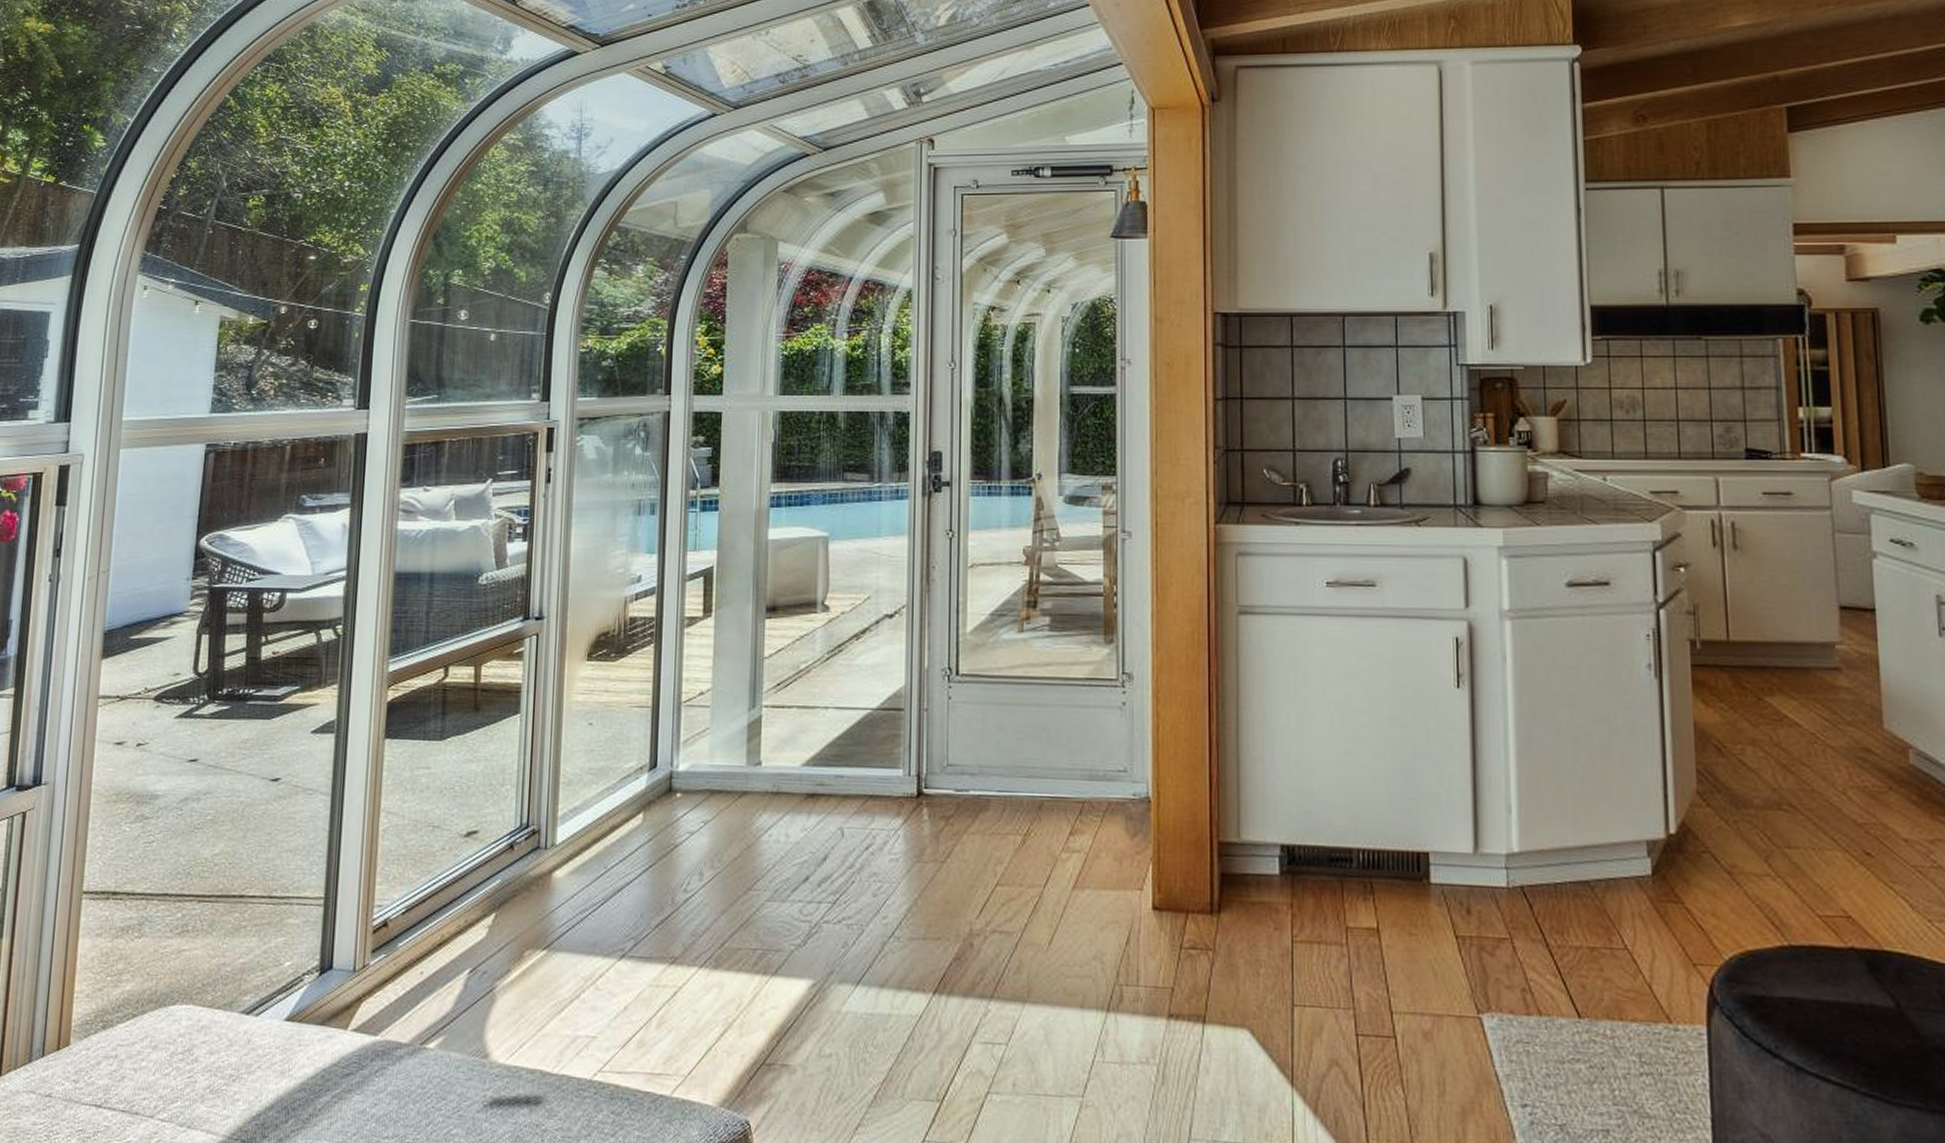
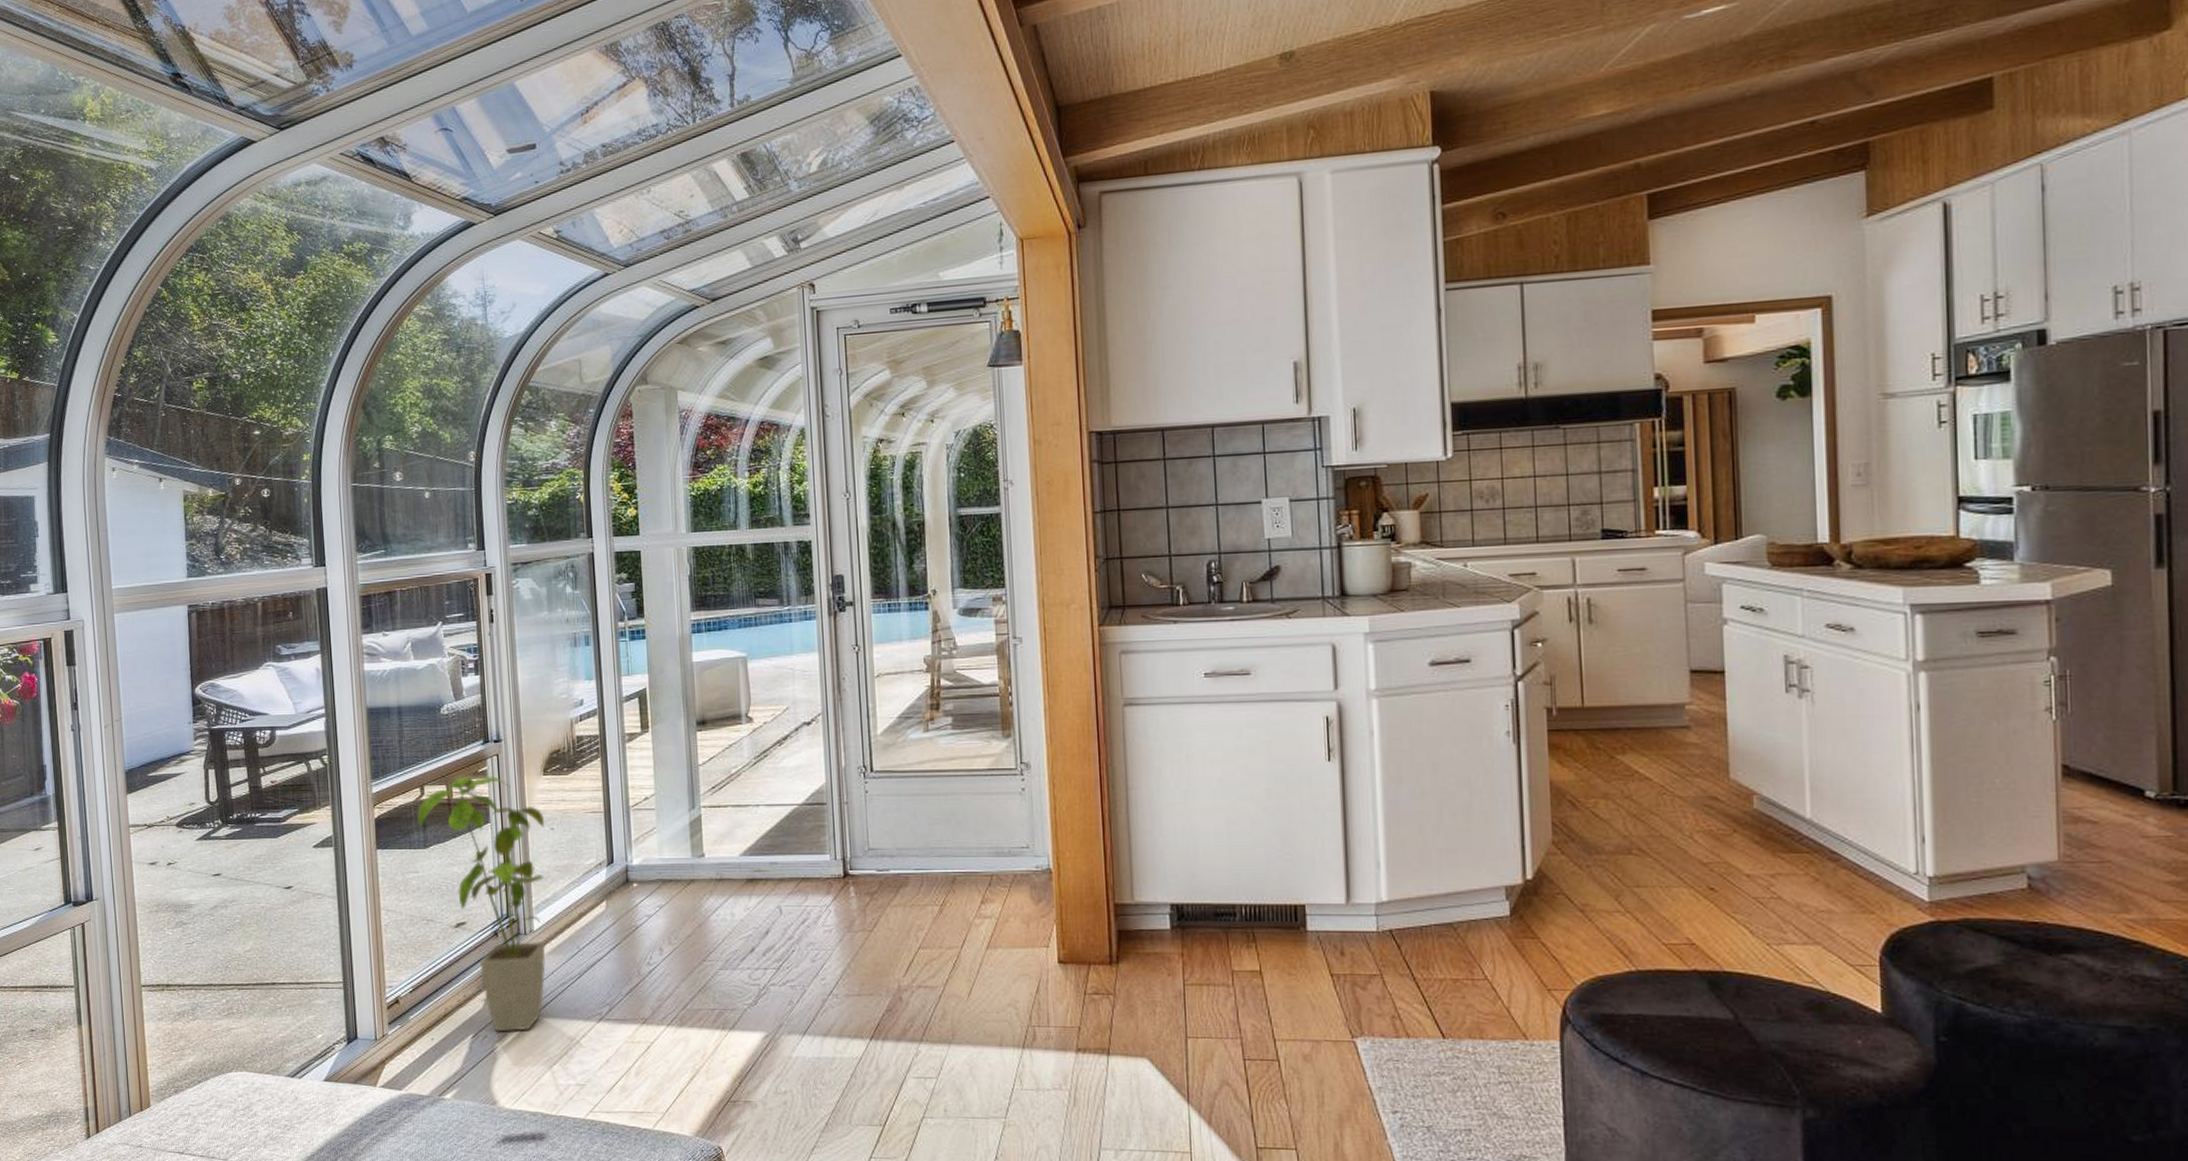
house plant: none [436,657,583,968] -> present [416,775,546,1032]

